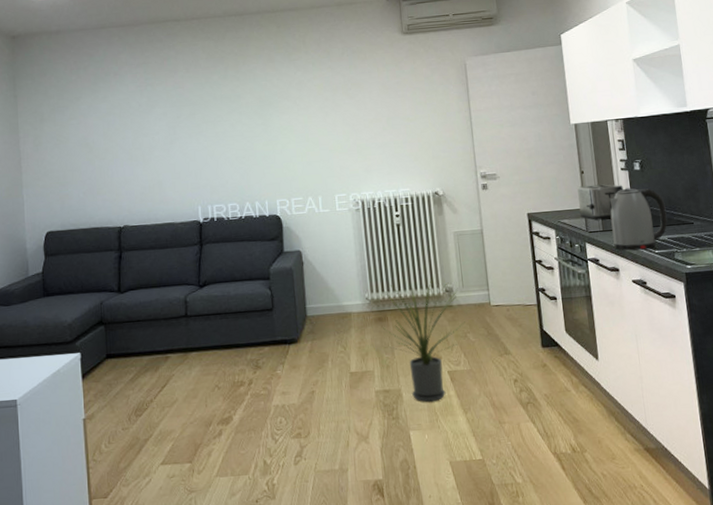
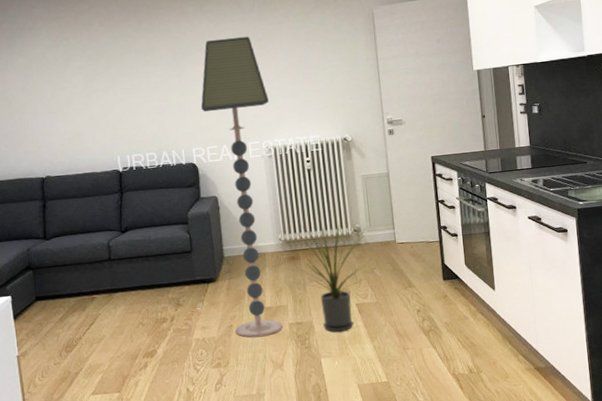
floor lamp: none [286,85,369,406] -> present [200,36,283,338]
toaster: present [576,183,623,220] -> none [478,127,522,162]
kettle: present [609,187,668,251] -> none [508,130,563,190]

